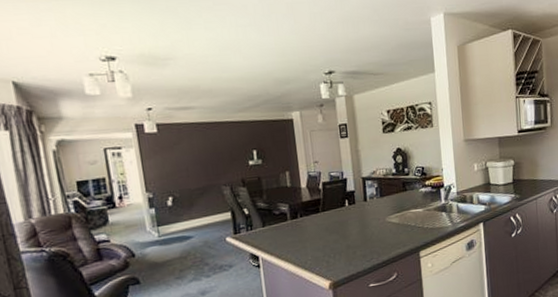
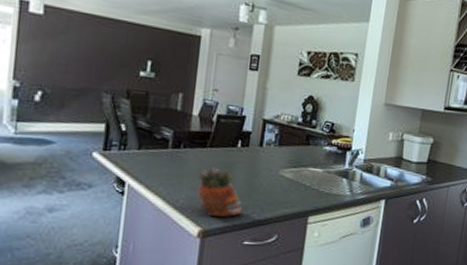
succulent planter: none [318,227,363,270] -> present [197,167,243,218]

